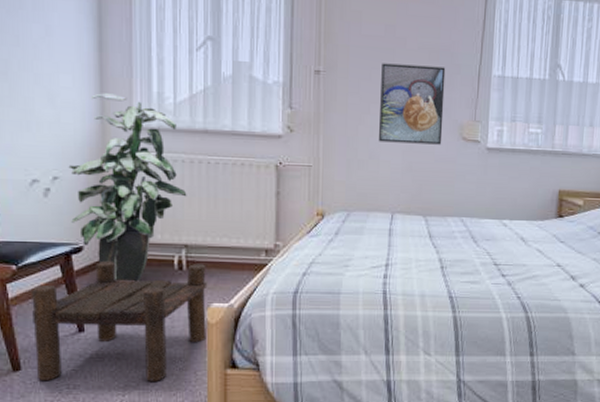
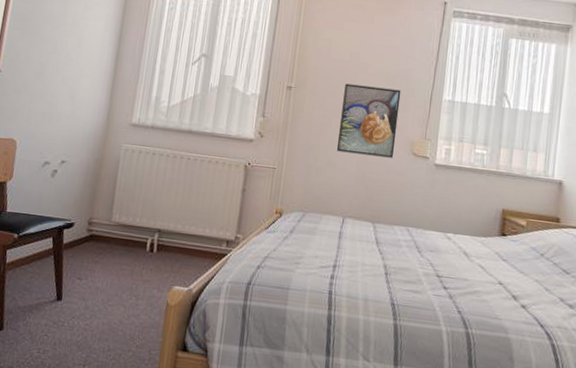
stool: present [32,262,208,381] -> none [15,238,174,356]
indoor plant: present [68,93,187,283] -> none [69,94,167,260]

